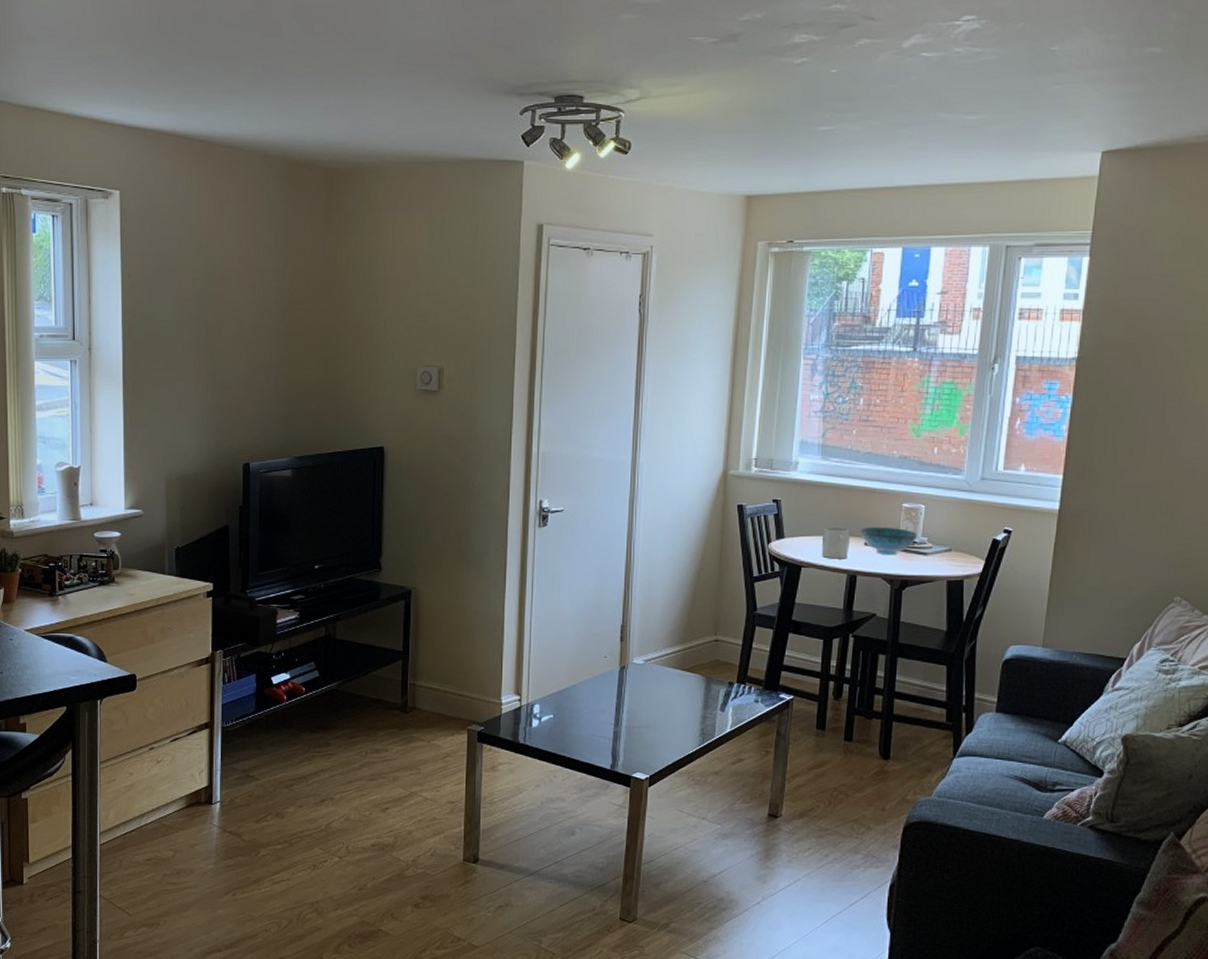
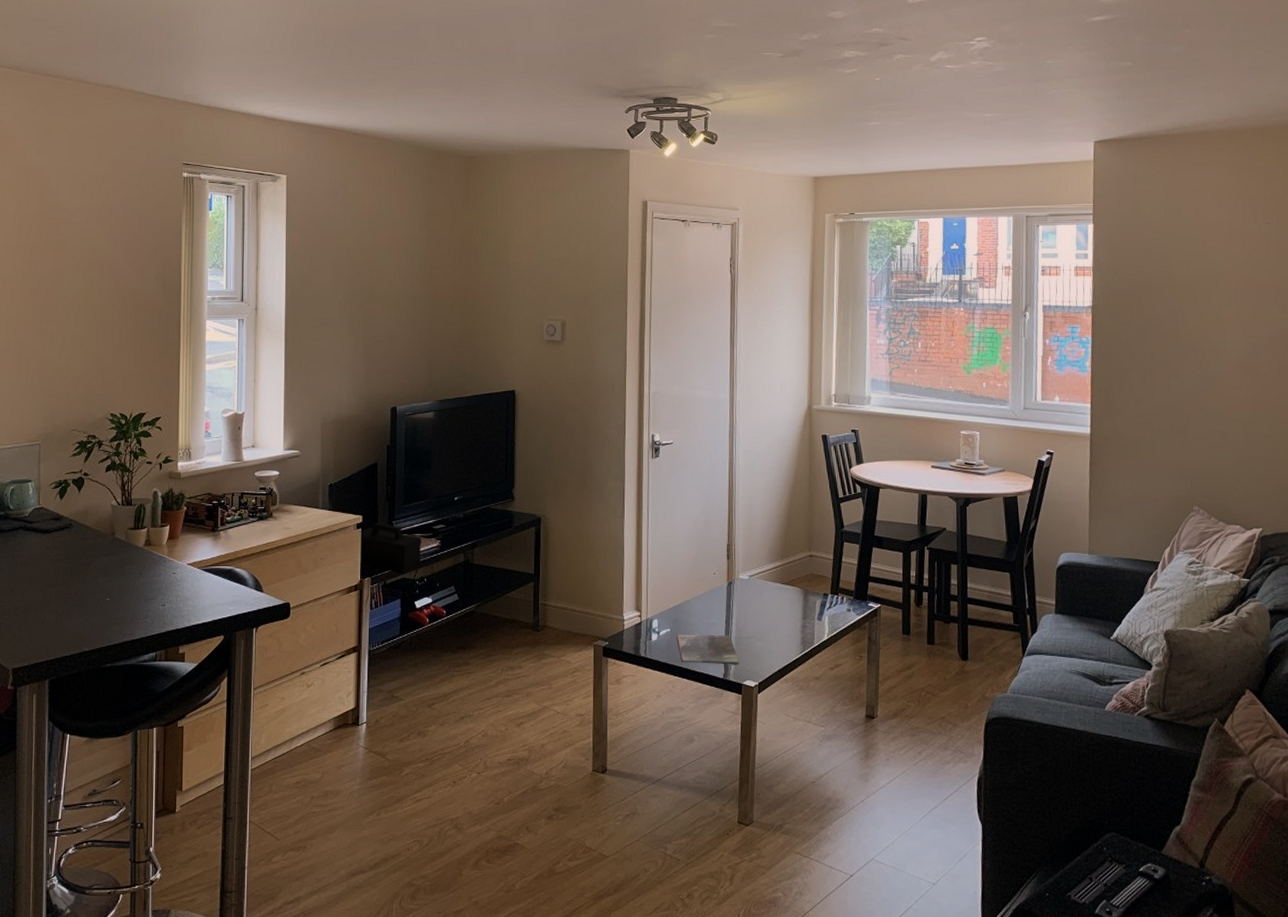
magazine: none [560,720,629,755] -> present [676,634,739,664]
mug: present [821,526,850,559] -> none [895,452,919,481]
bowl: present [859,526,918,554] -> none [926,451,976,476]

